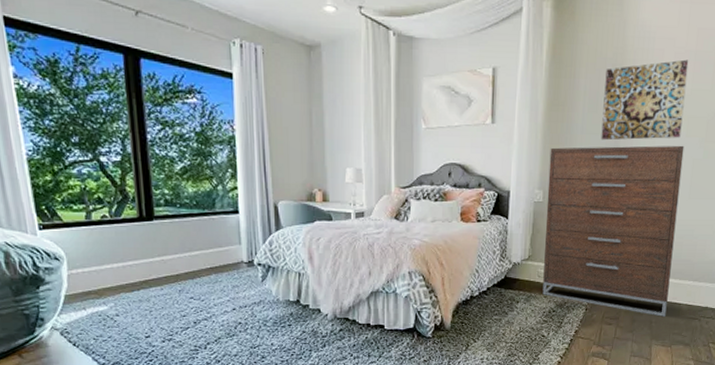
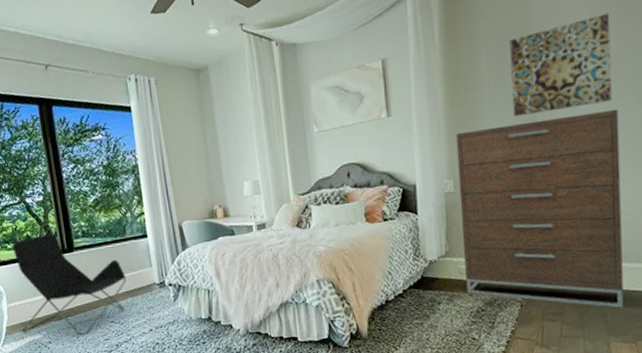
lounge chair: none [79,199,212,310] -> present [12,234,127,335]

